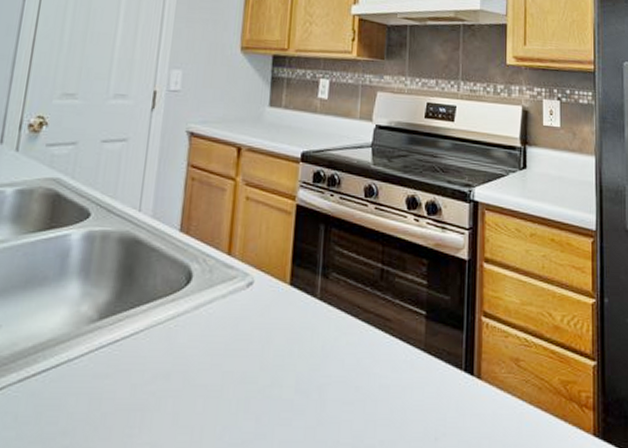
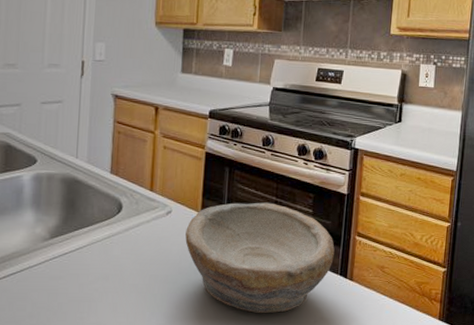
bowl: none [269,270,456,426] -> present [185,202,335,313]

